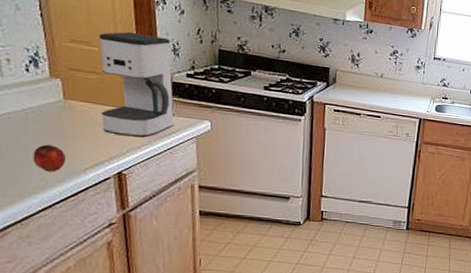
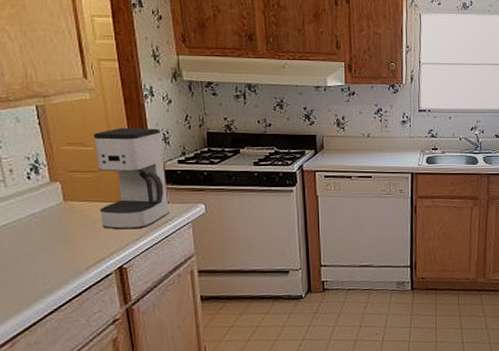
apple: present [33,144,66,172] -> none [38,247,68,275]

